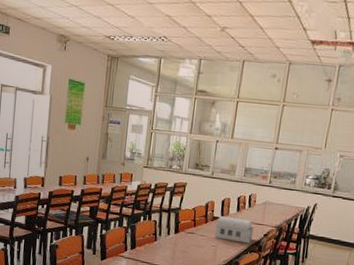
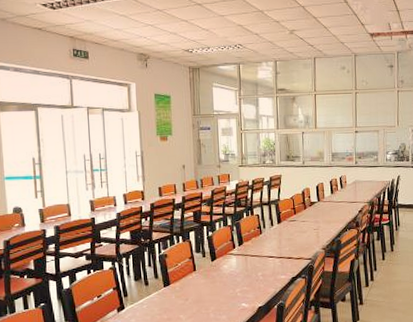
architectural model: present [214,216,254,244] -> none [314,200,349,222]

